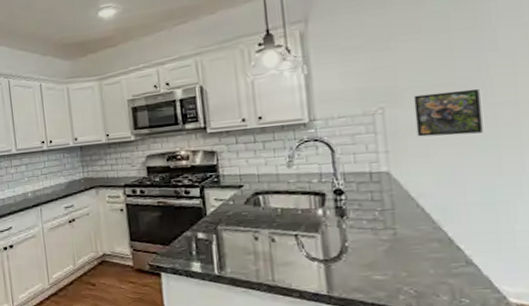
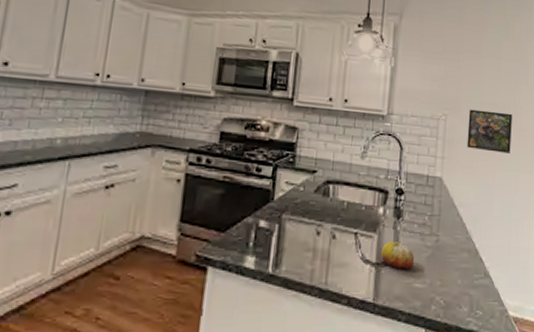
fruit: none [328,239,370,264] -> present [381,242,415,270]

